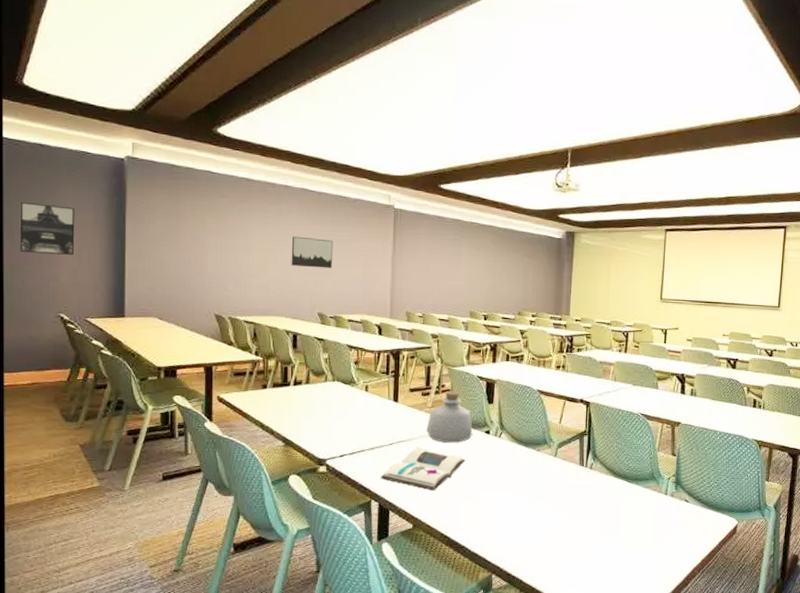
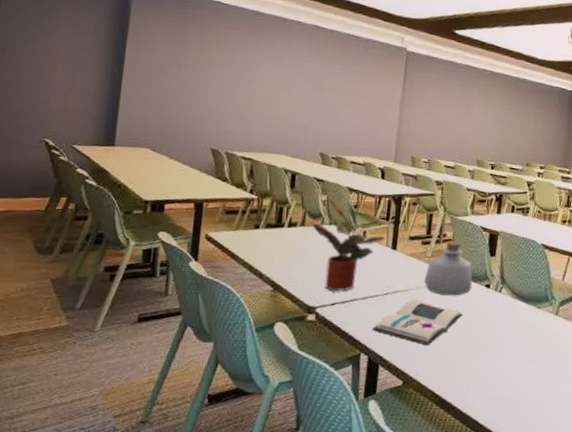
wall art: present [20,201,75,255] -> none [9,20,74,78]
wall art: present [291,236,334,268] -> none [295,73,342,108]
potted plant: none [316,356,388,444] -> present [312,198,388,292]

